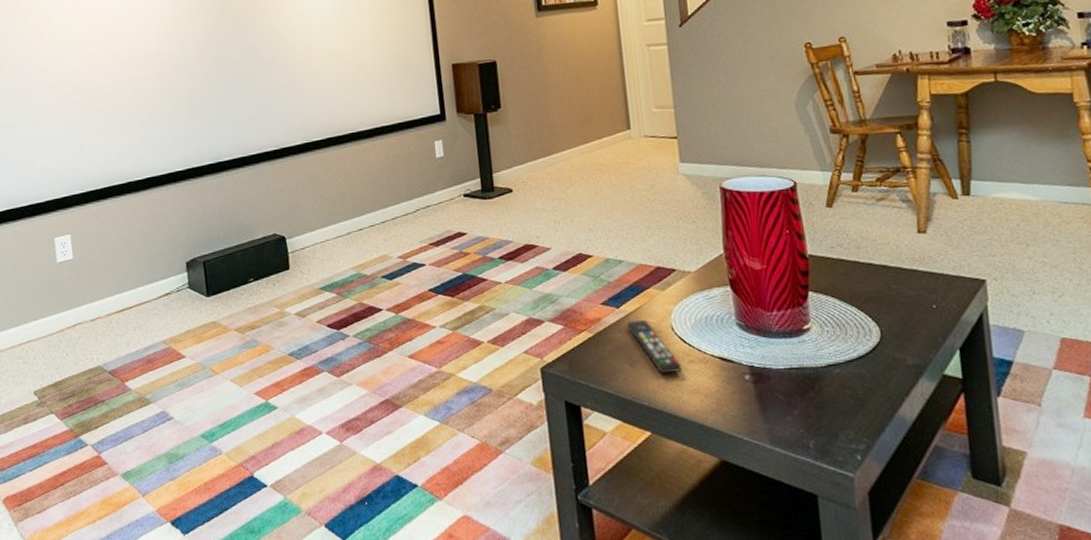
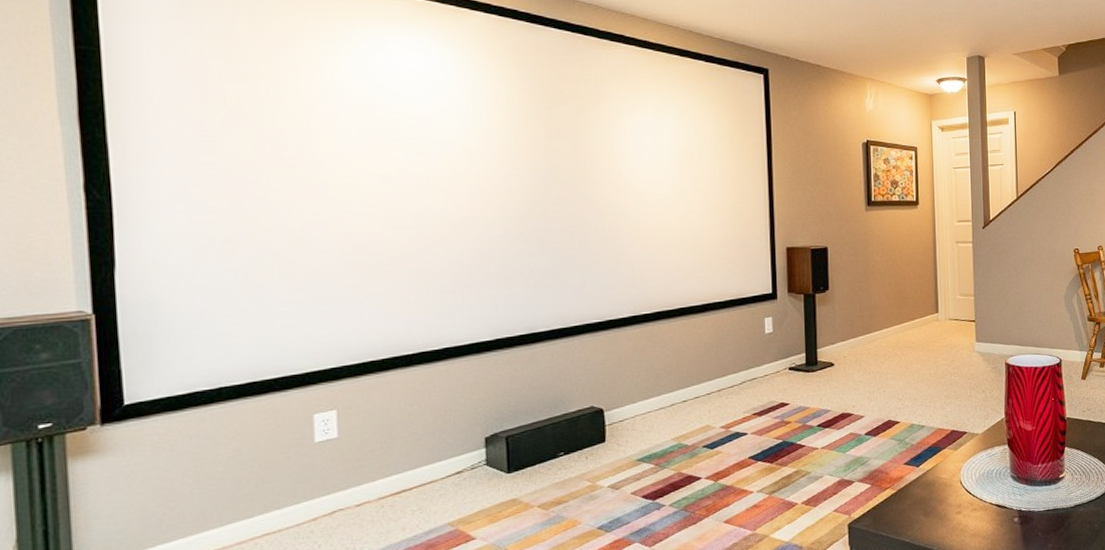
remote control: present [627,320,682,374] -> none [925,476,967,522]

